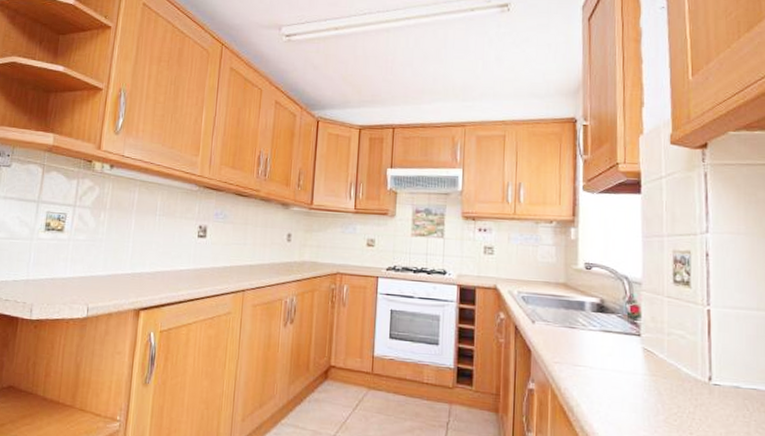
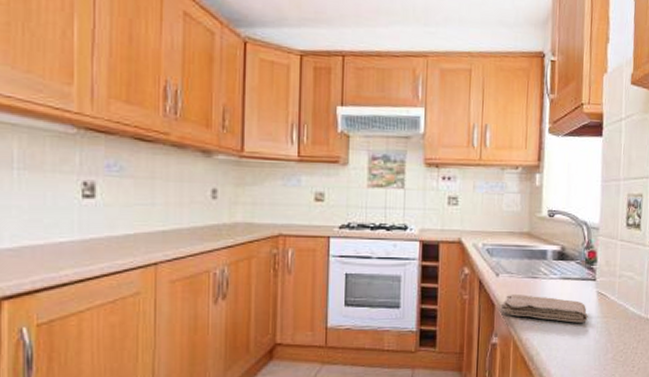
washcloth: none [538,341,633,379] -> present [501,293,588,323]

